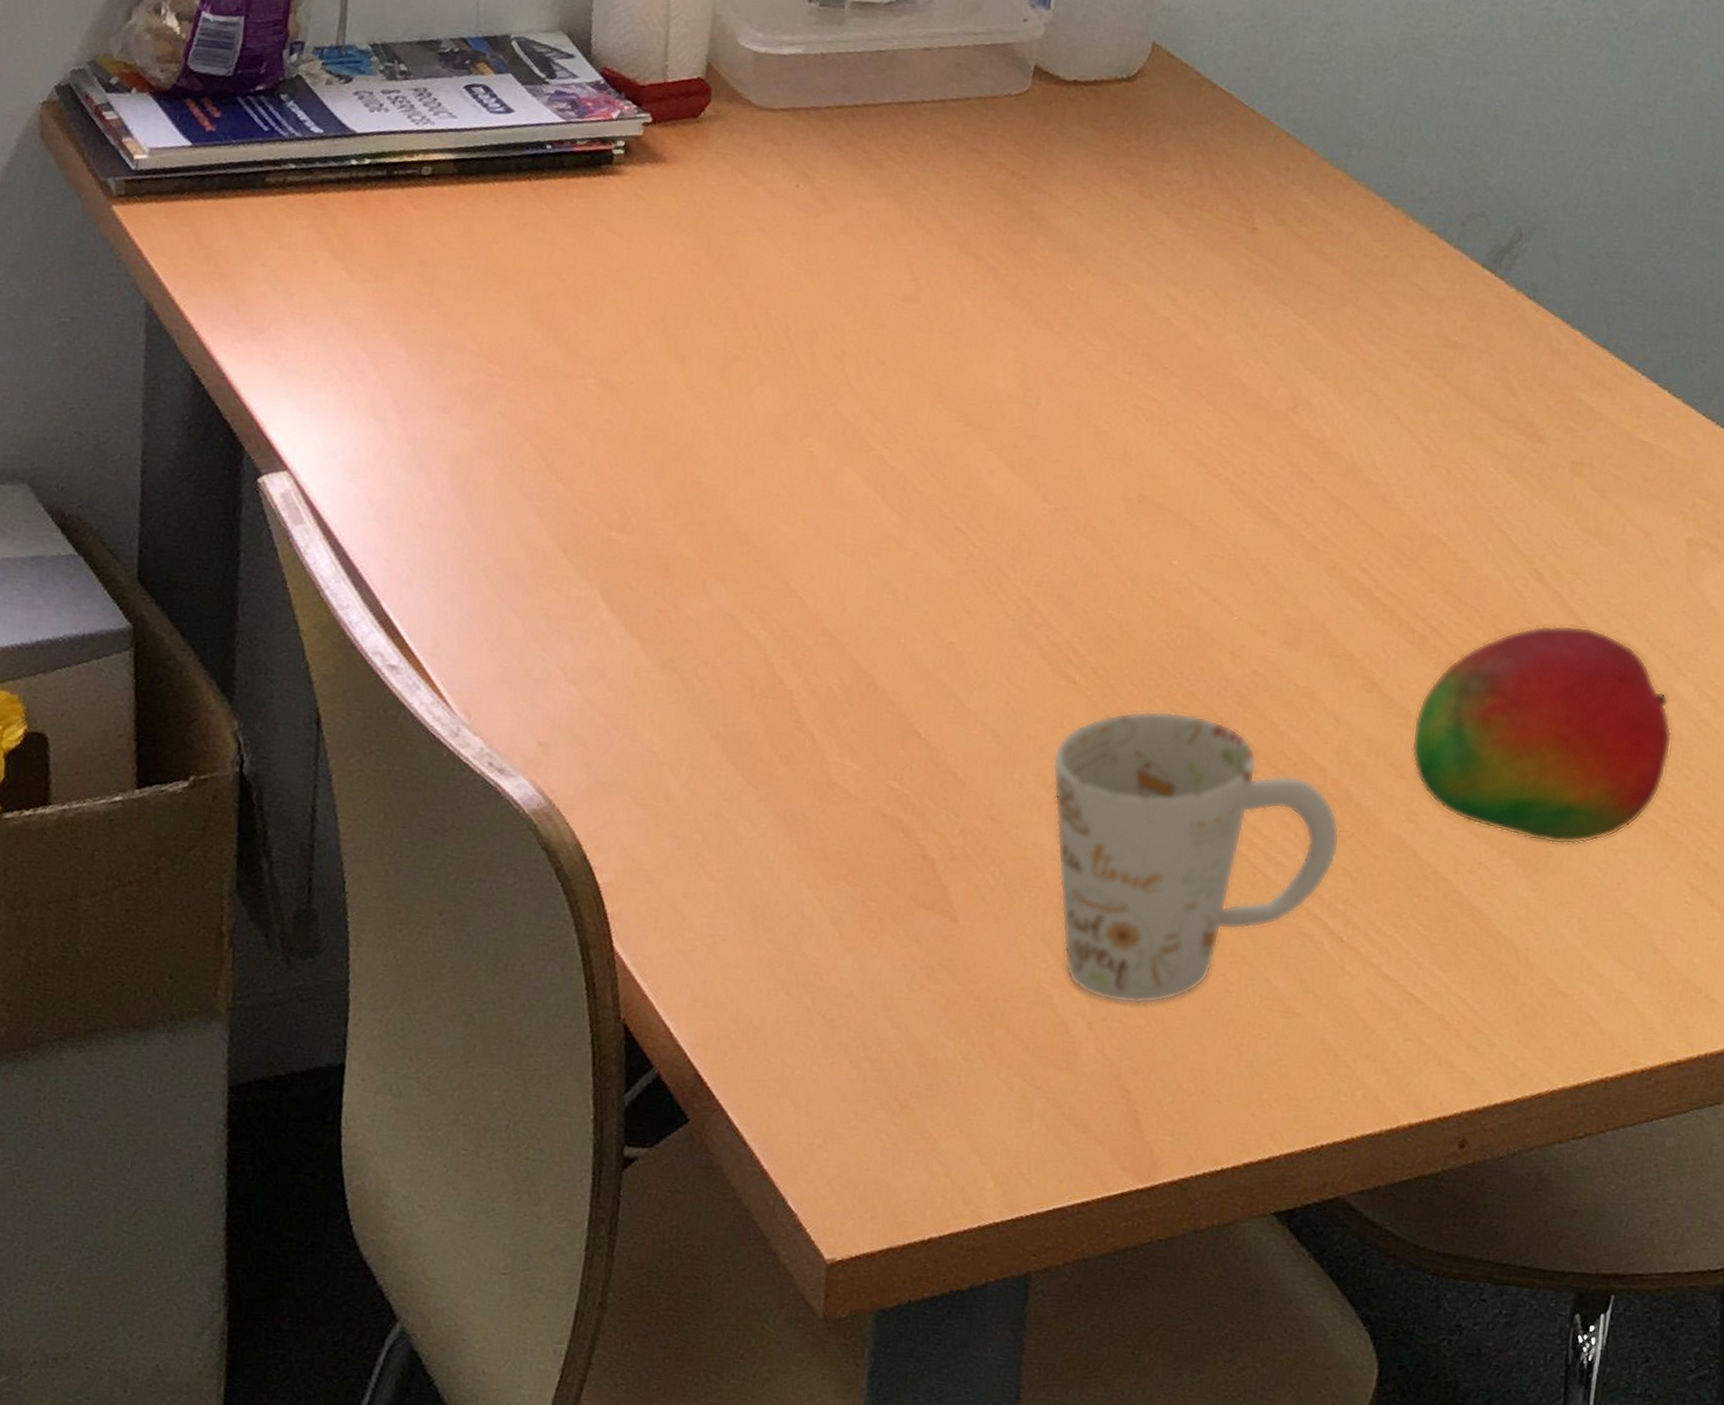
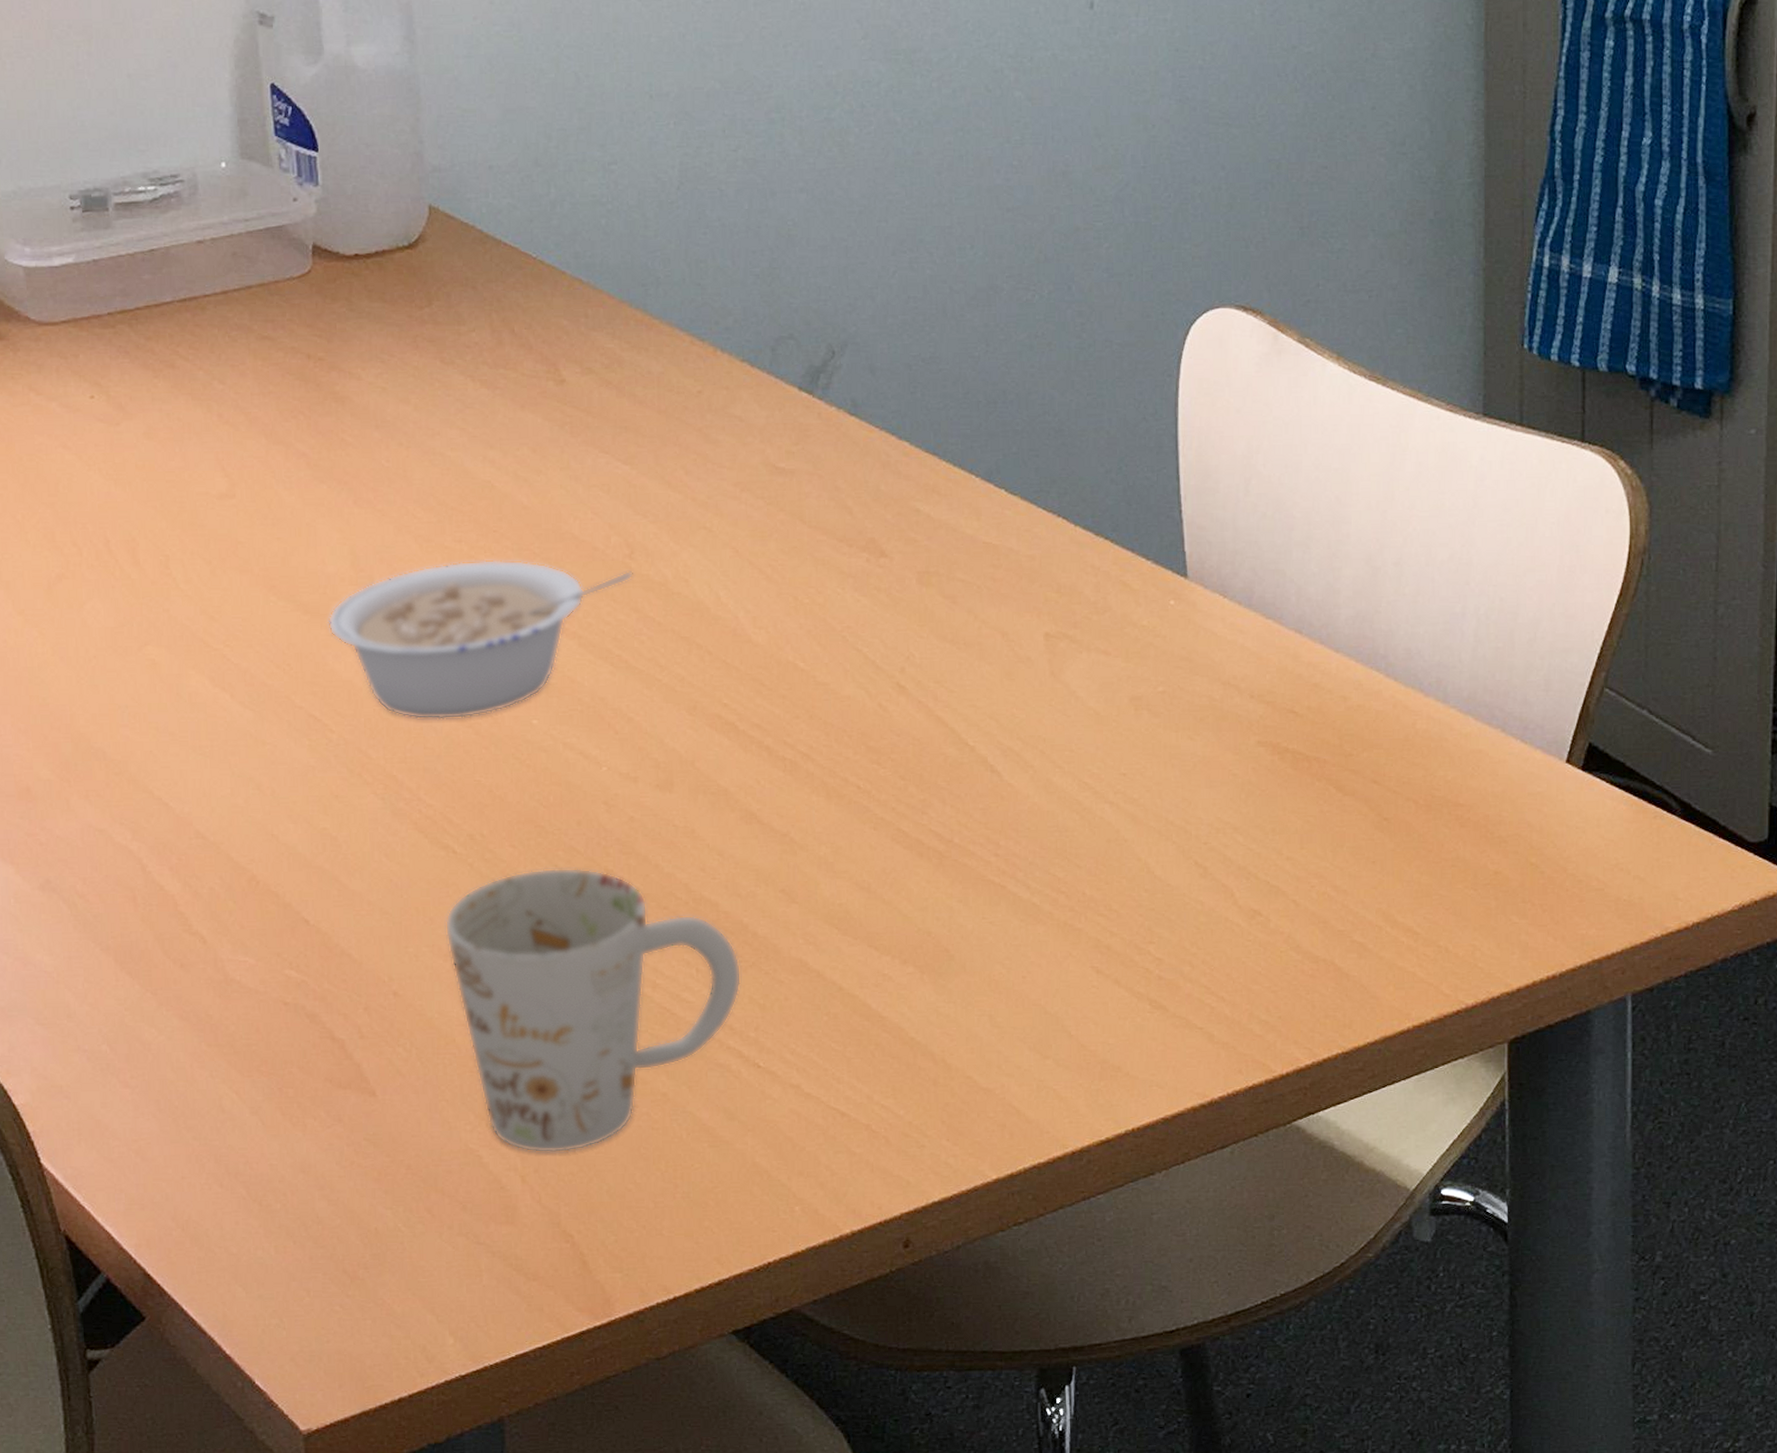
legume: none [987,393,1294,550] -> present [327,559,633,720]
fruit: present [1411,625,1673,845] -> none [798,733,1057,947]

